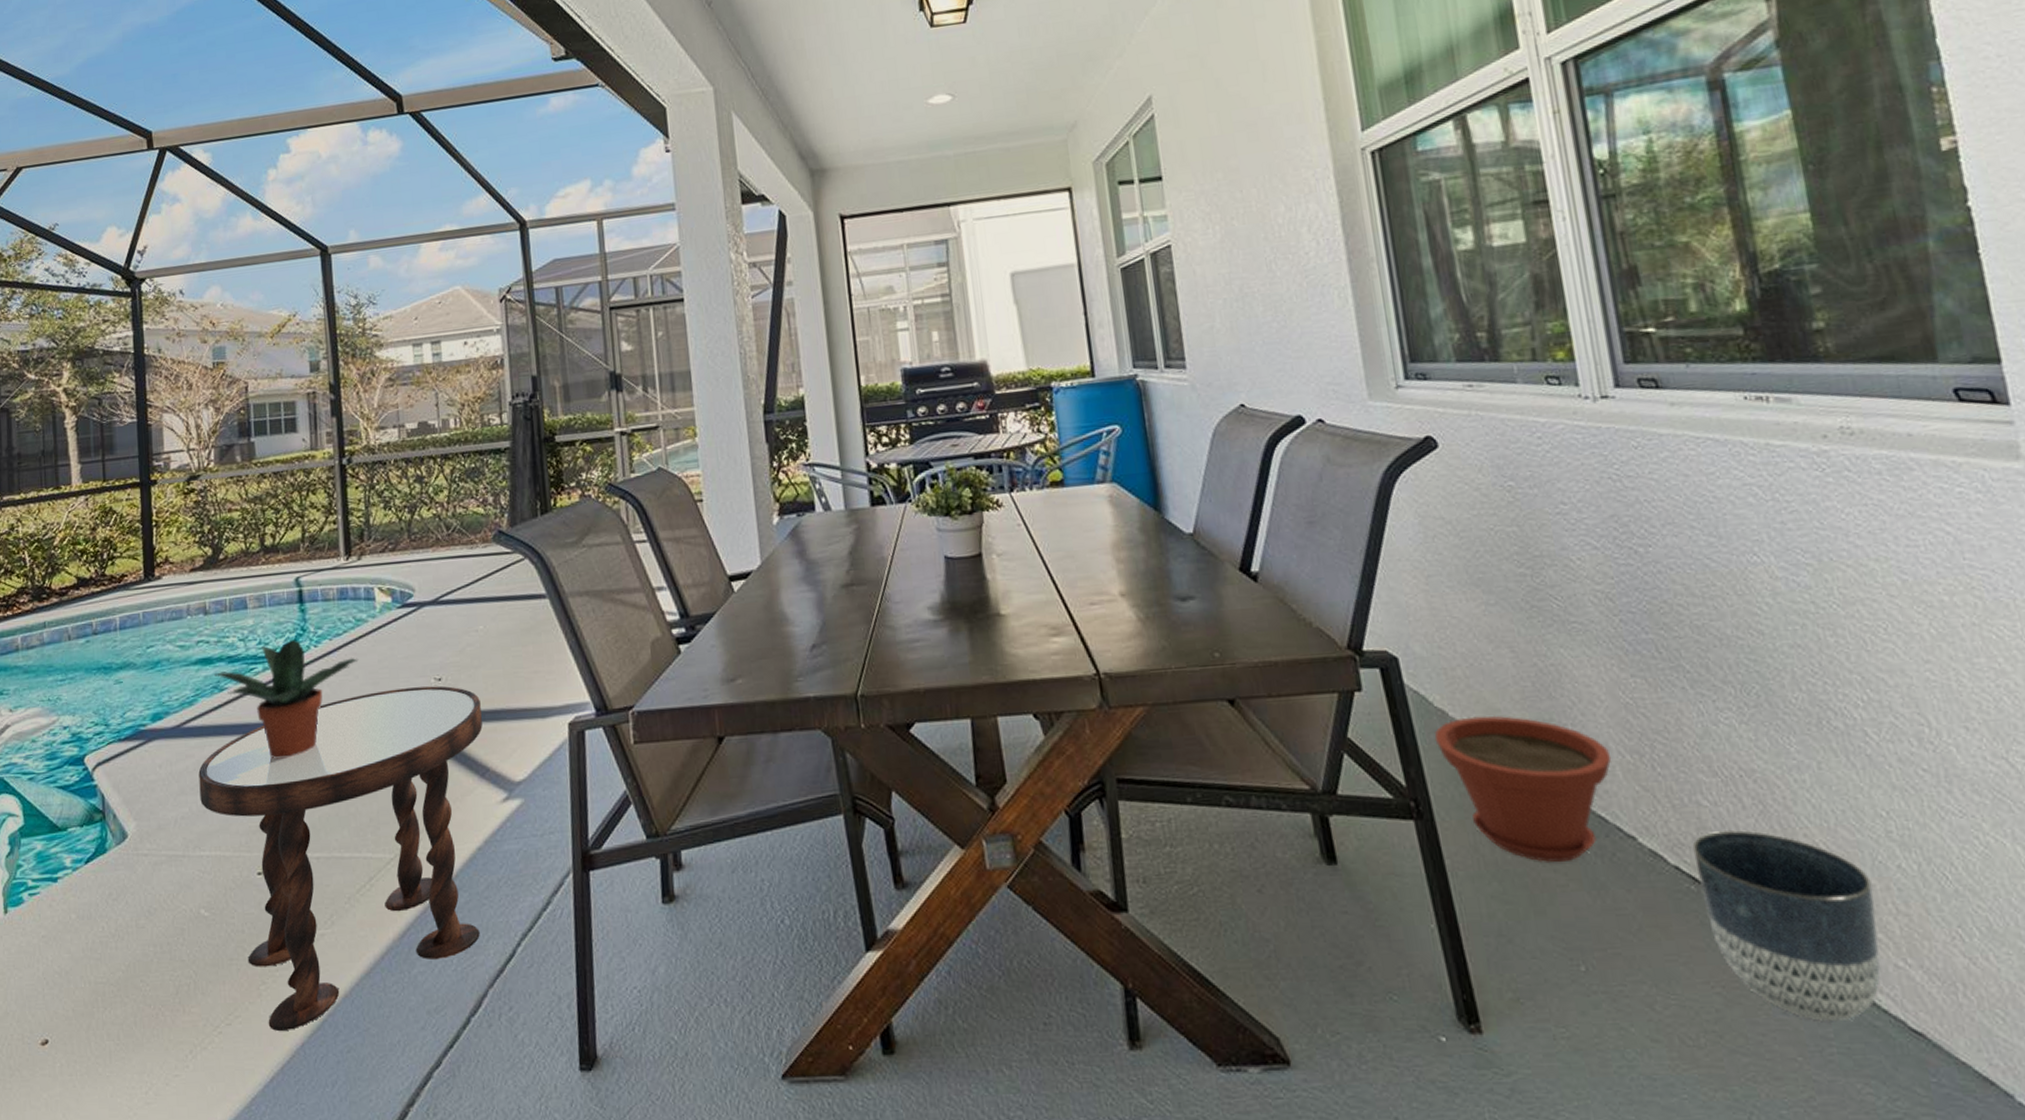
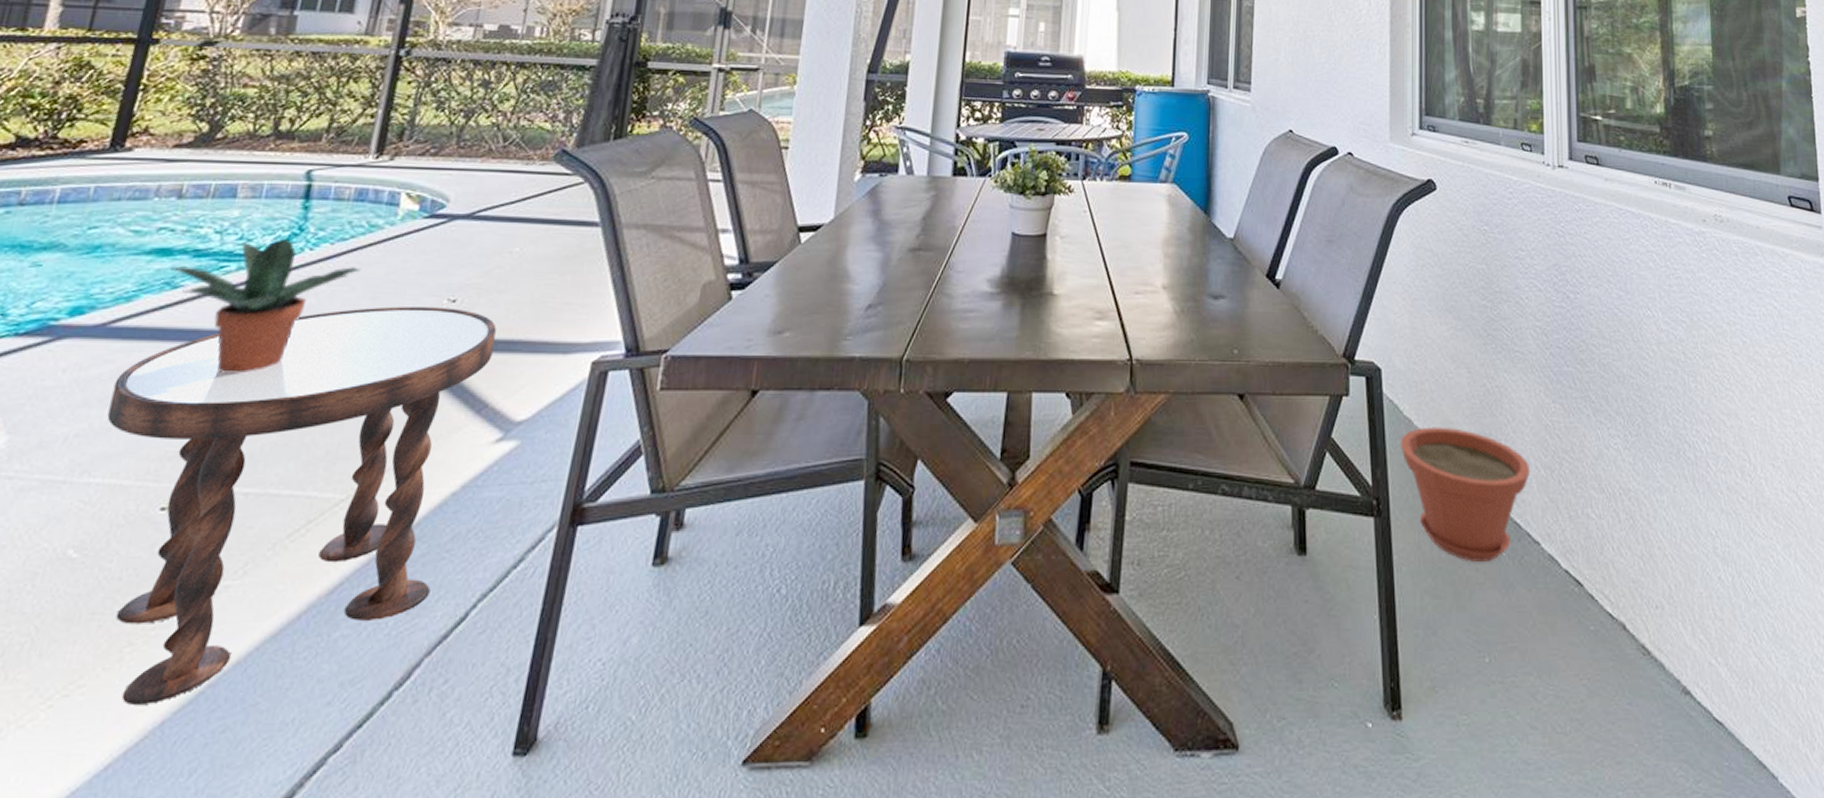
planter: present [1692,829,1881,1021] -> none [1580,540,1701,711]

